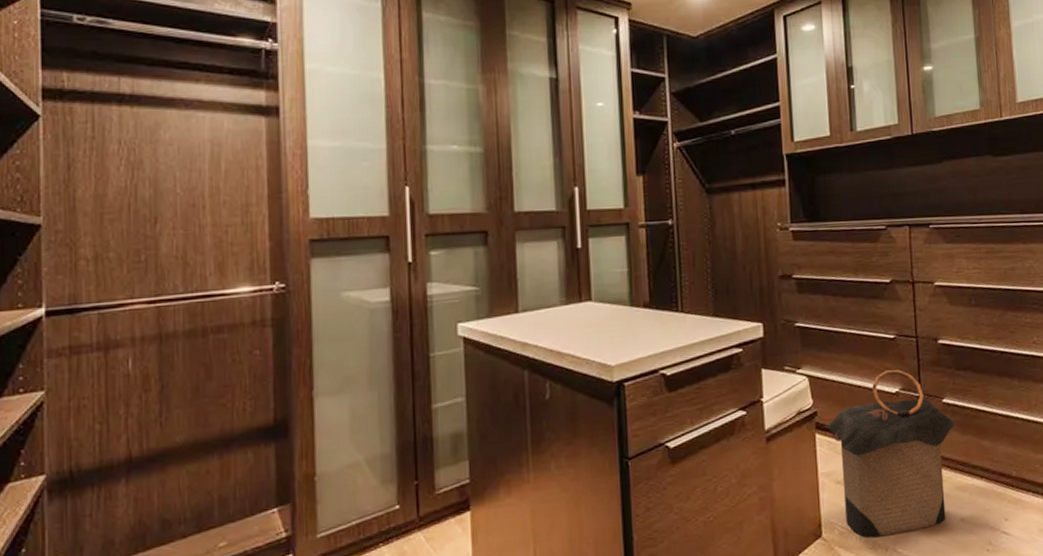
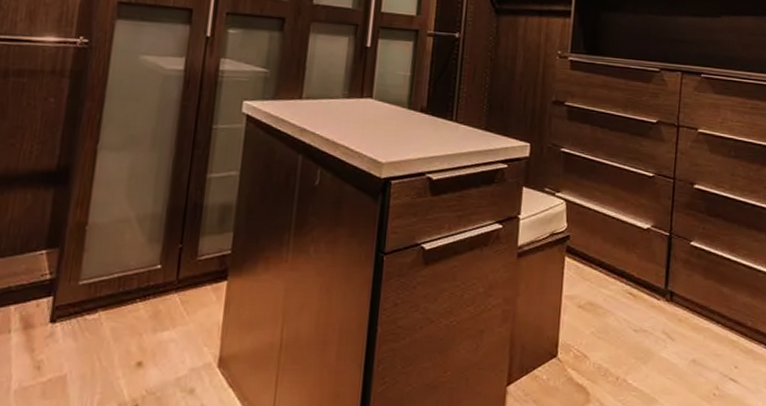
laundry hamper: present [824,369,956,538] -> none [574,205,701,366]

